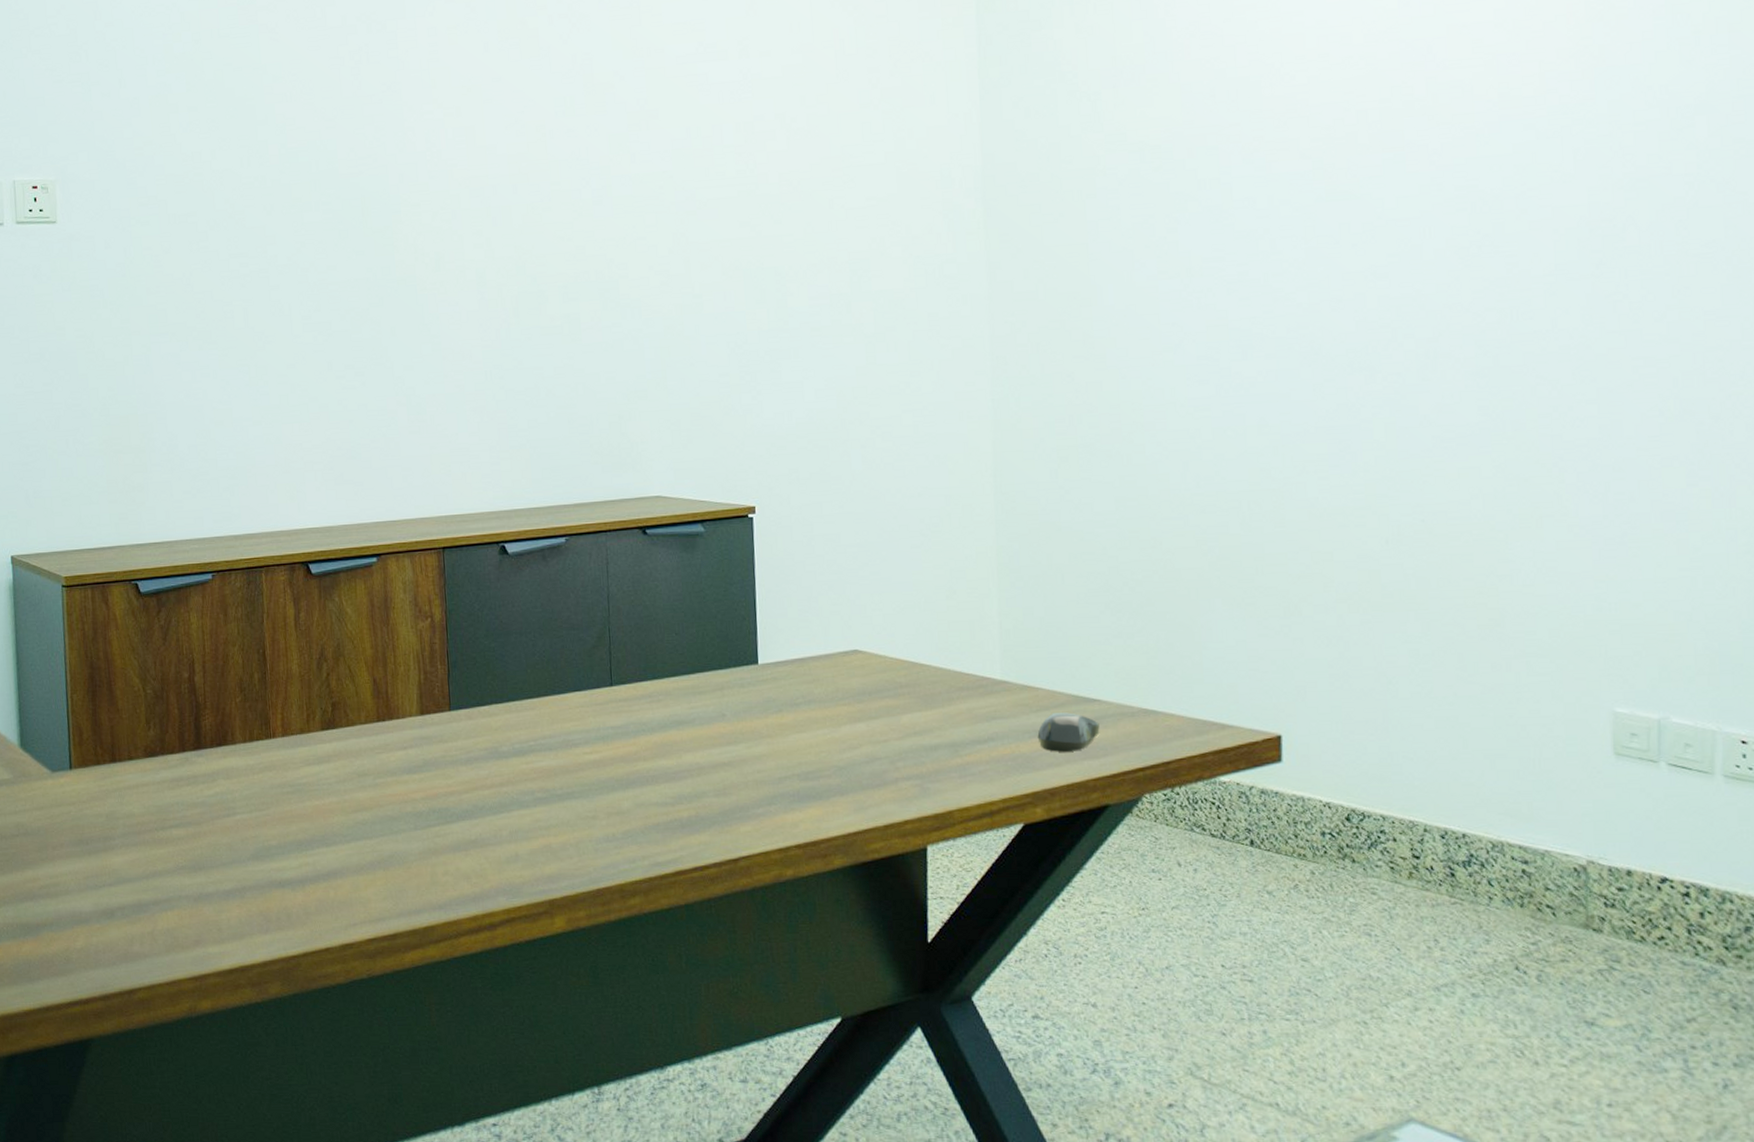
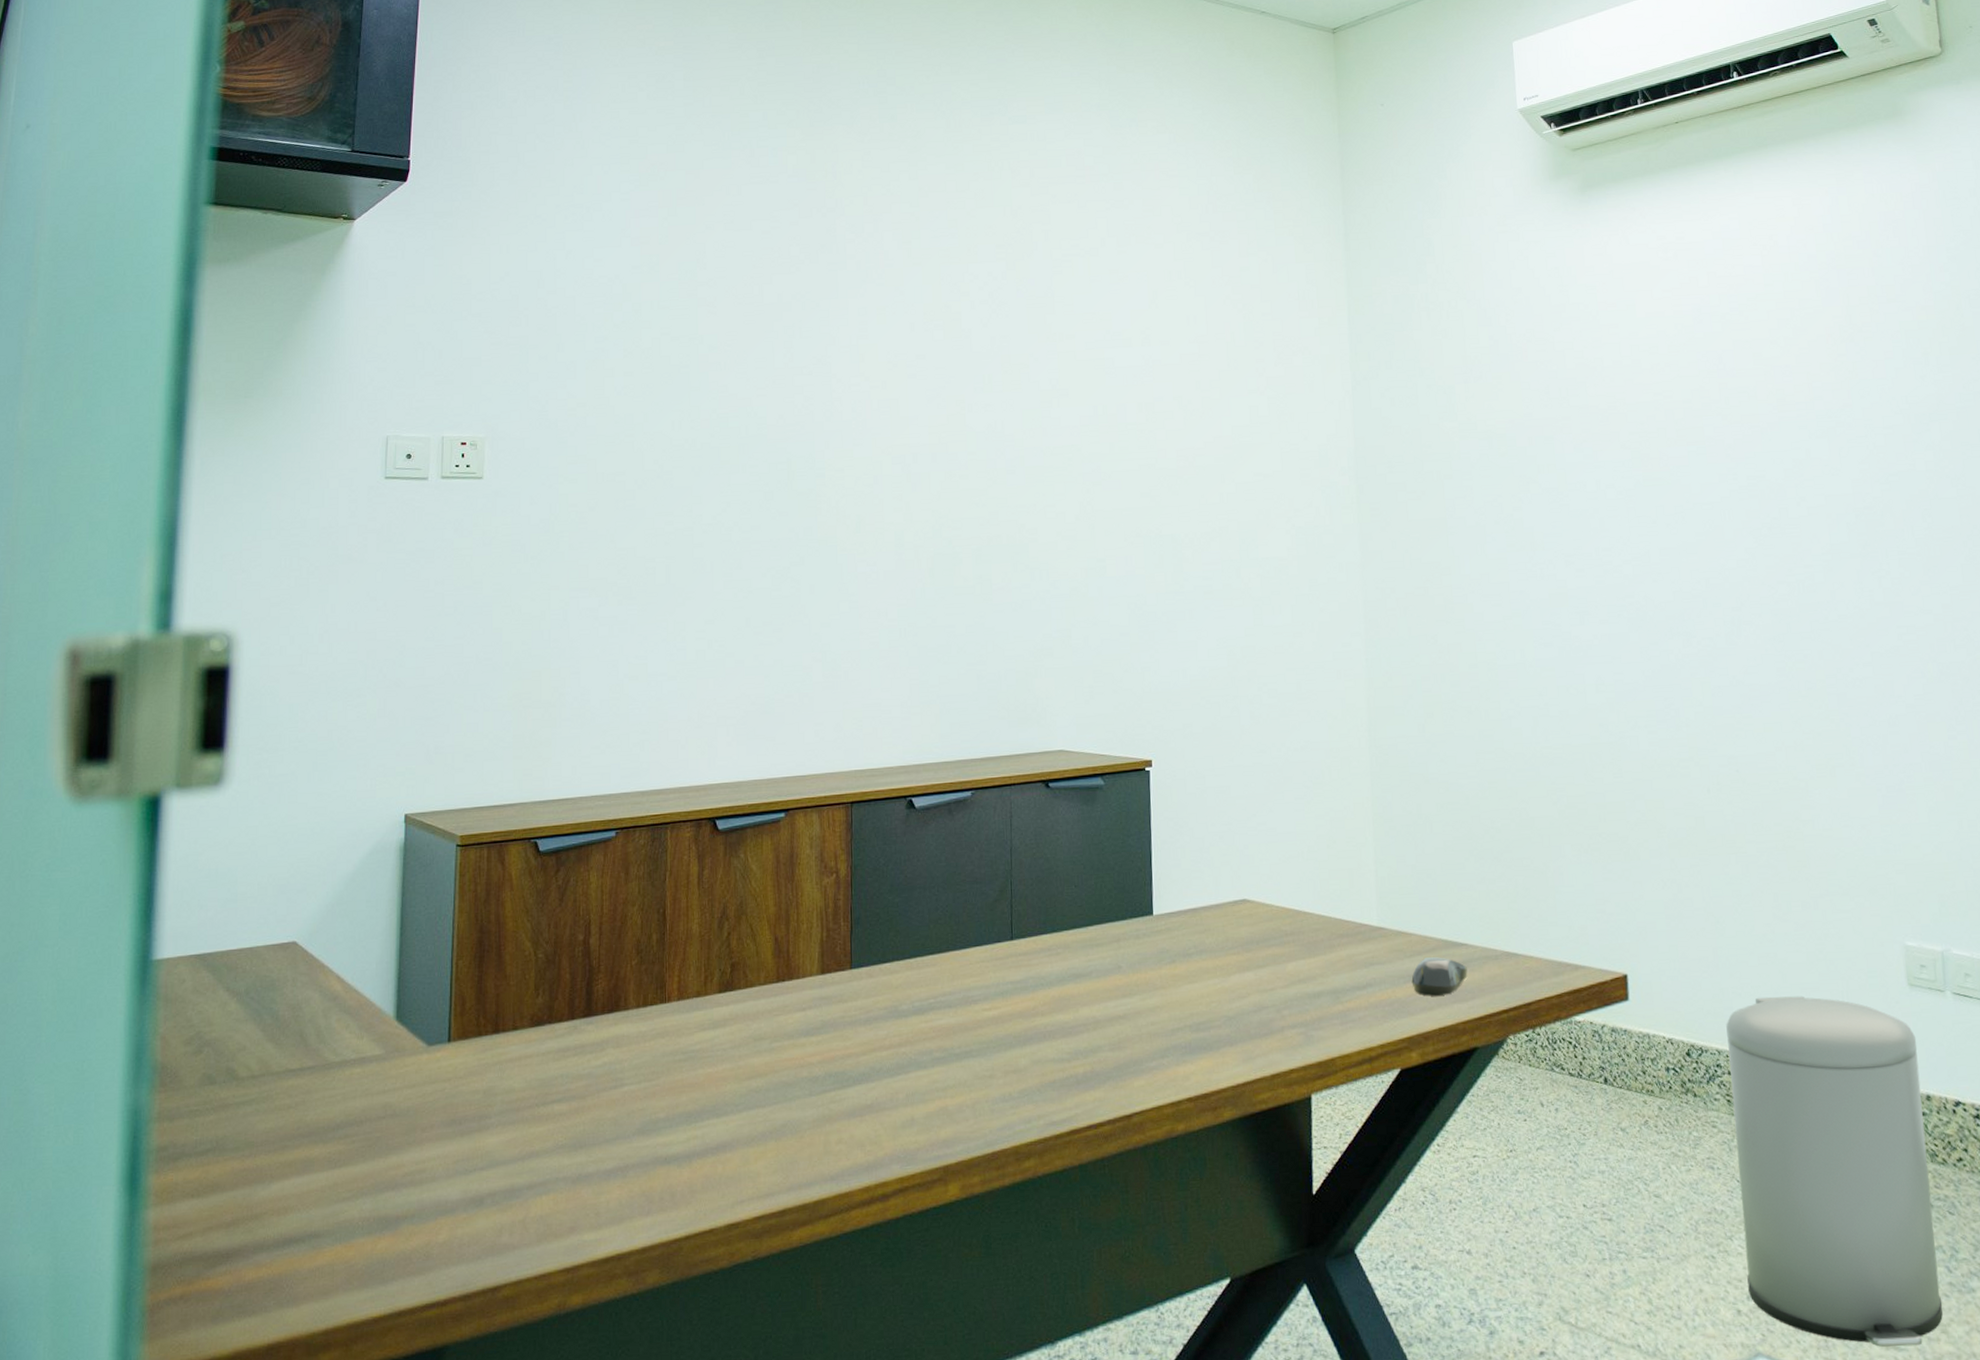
pedal bin: none [1393,762,1628,1122] -> present [1726,996,1943,1347]

